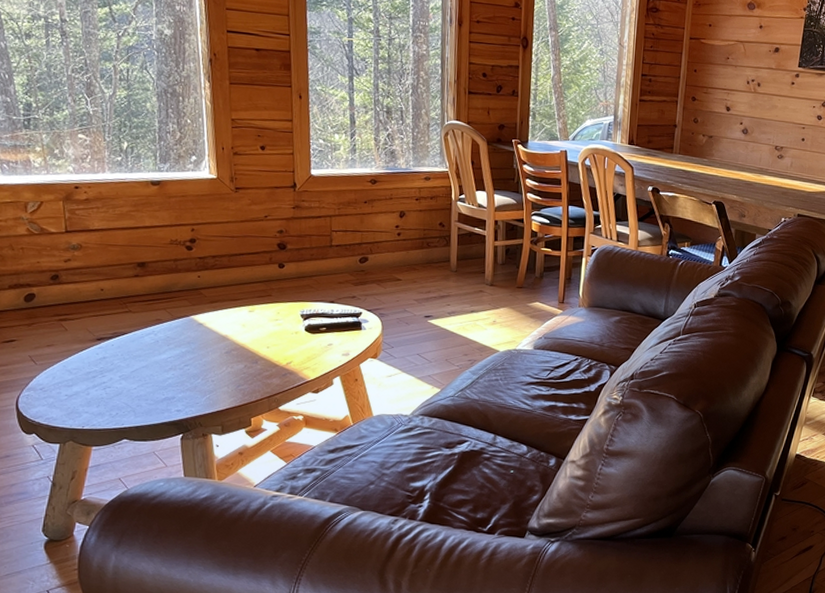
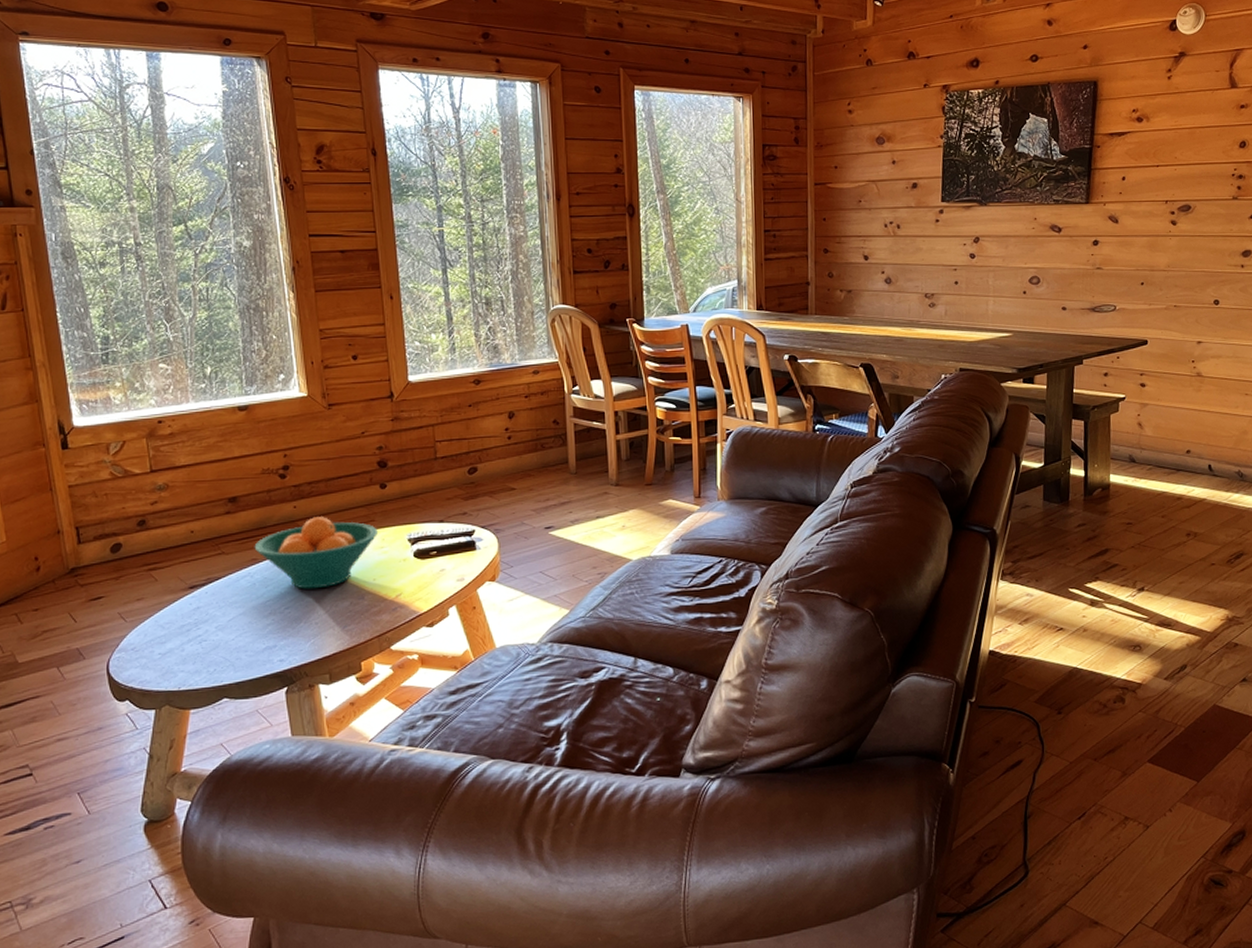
fruit bowl: none [159,287,275,351] -> present [254,517,379,589]

